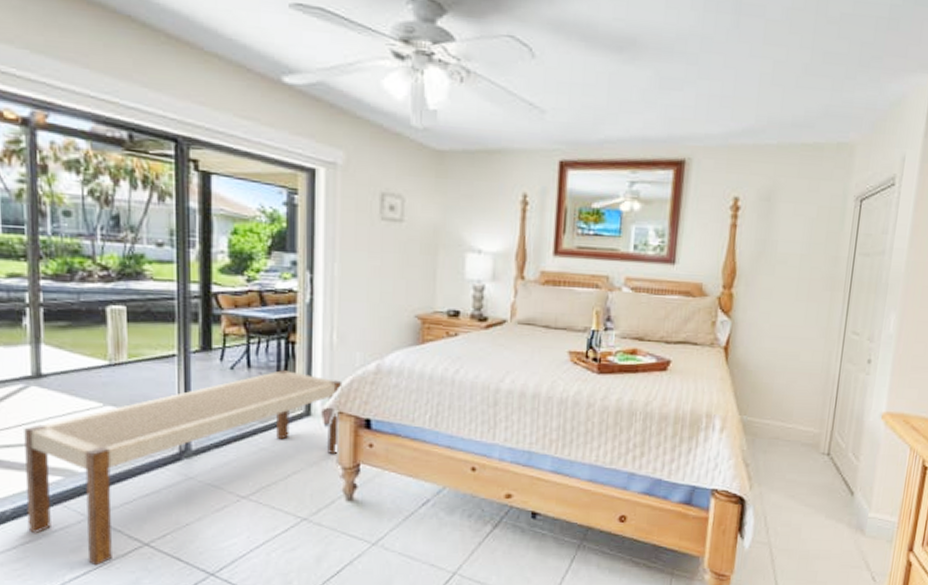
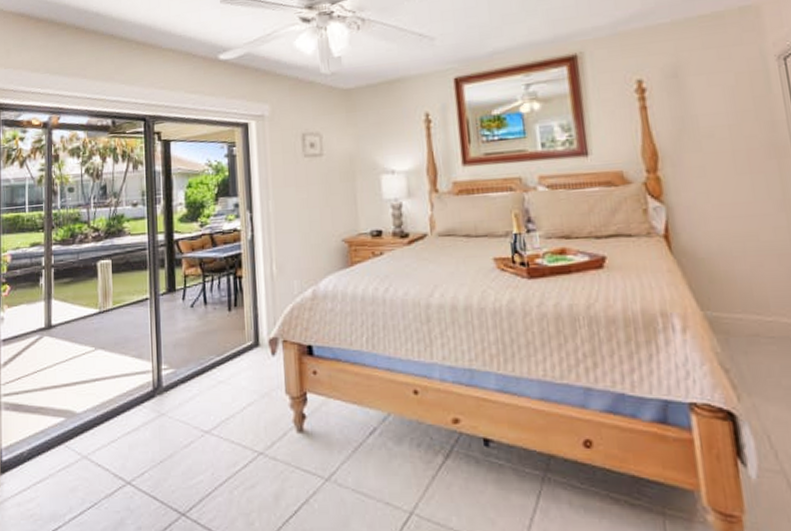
bench: present [24,369,343,566] -> none [38,303,286,506]

